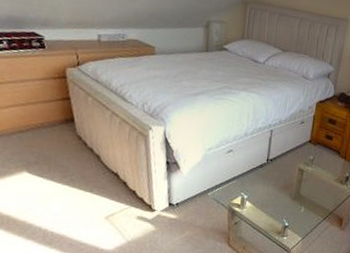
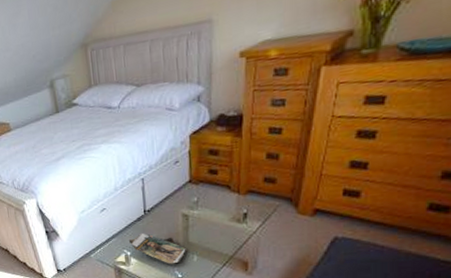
magazine: none [247,179,296,213] -> present [128,233,186,264]

